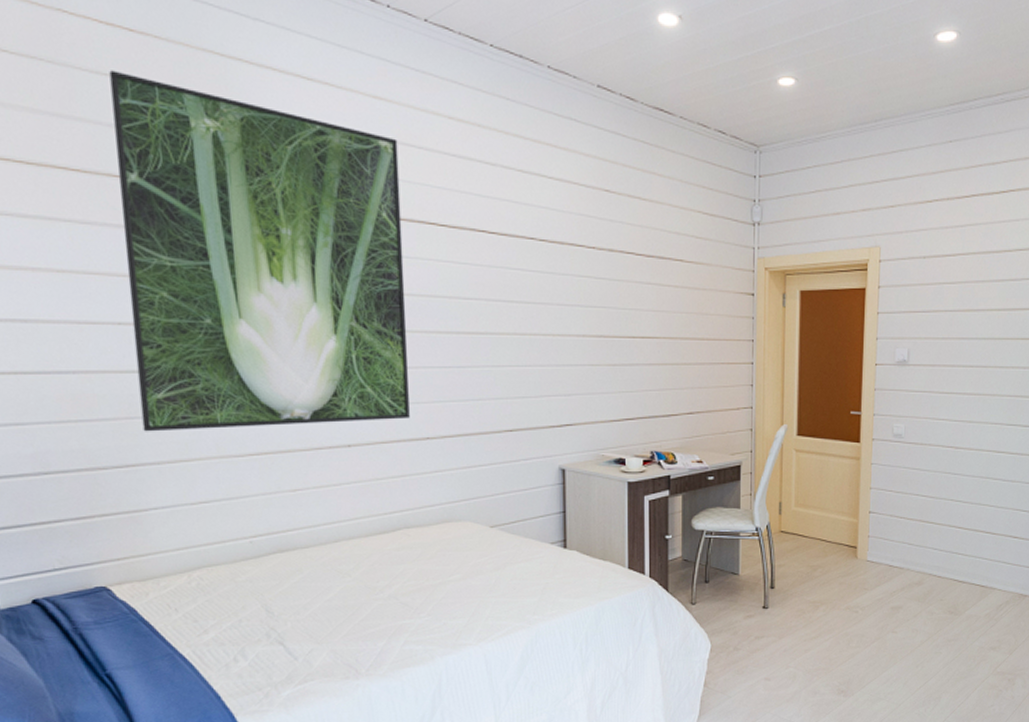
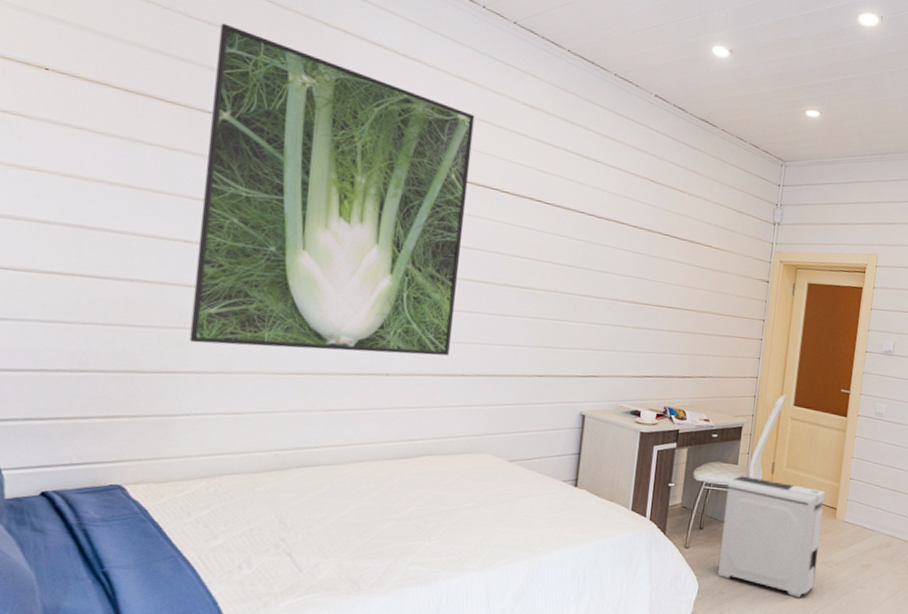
air purifier: none [730,519,843,648] -> present [717,475,826,597]

